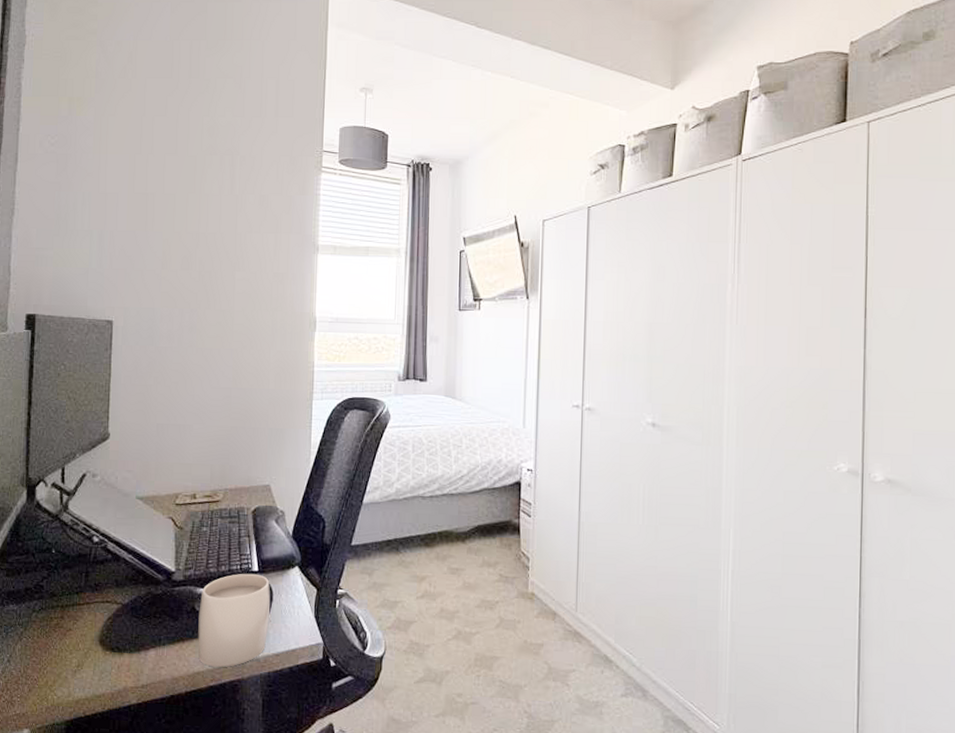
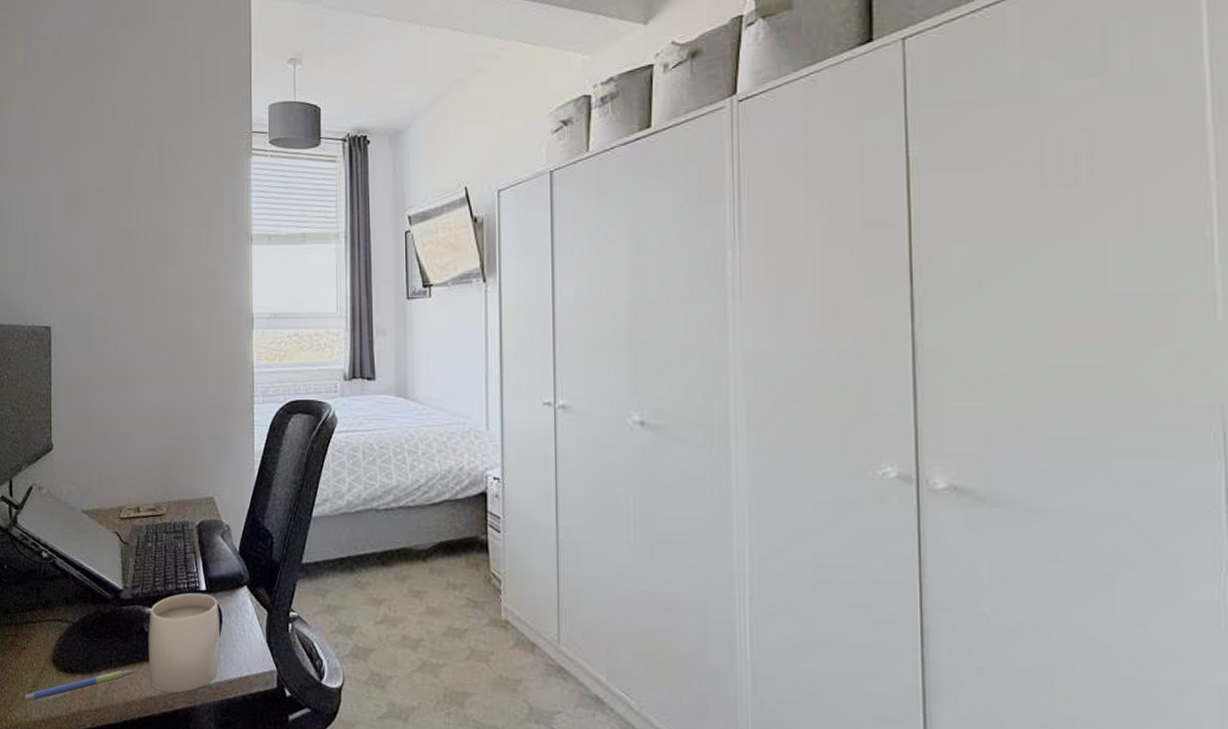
pen: none [68,647,185,681] -> present [24,669,136,701]

